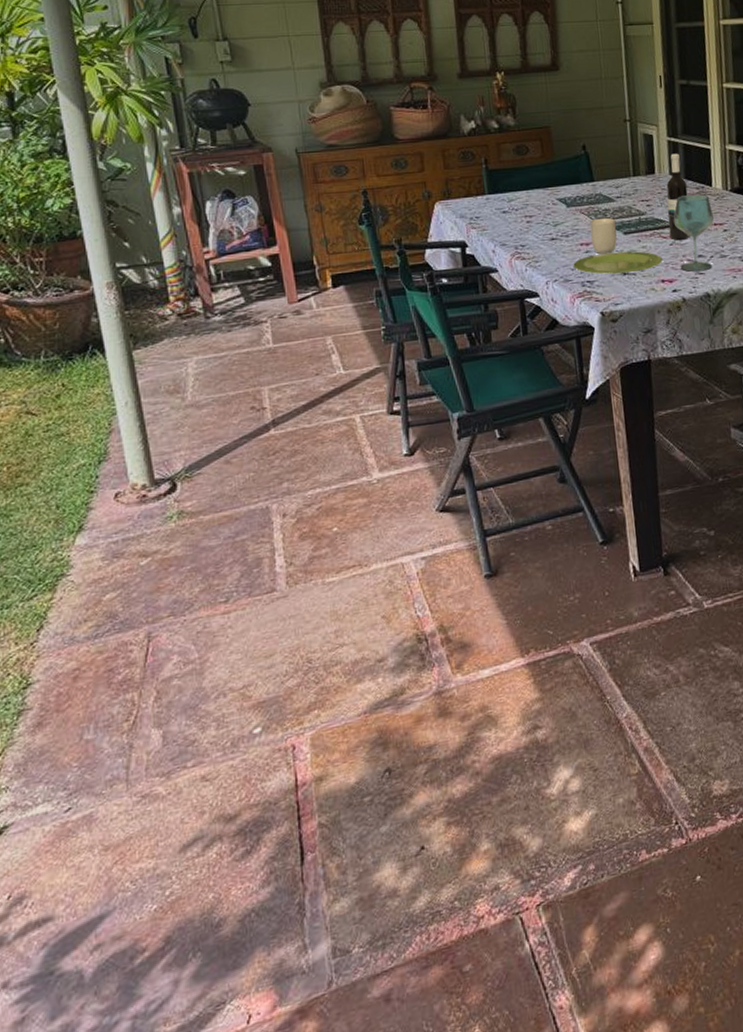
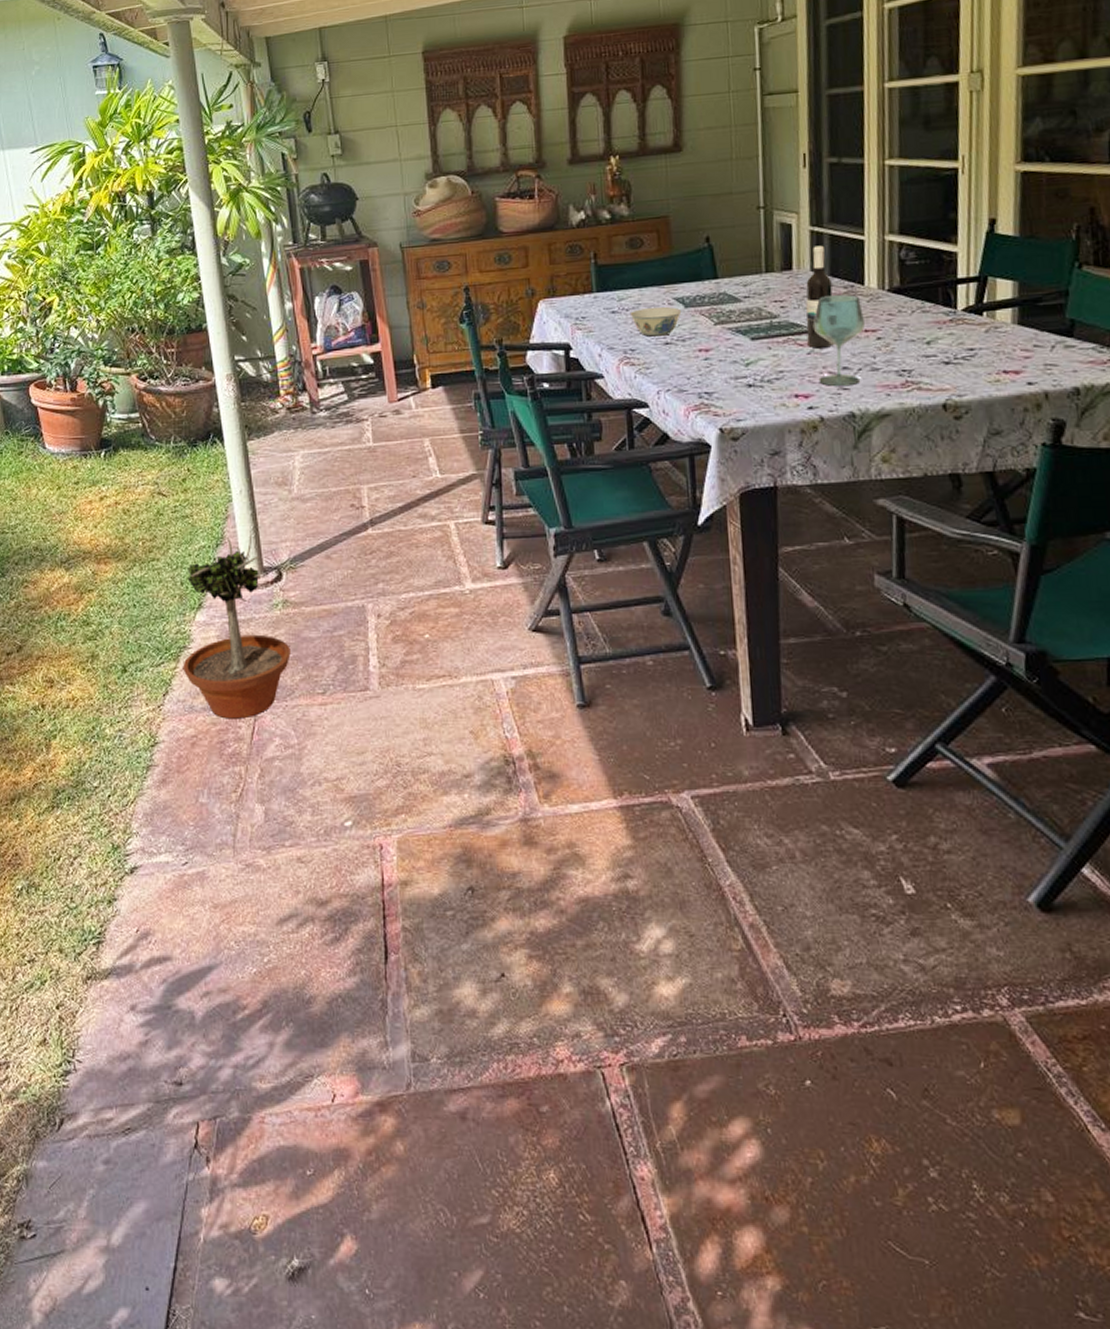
potted tree: none [60,443,188,645] -> present [183,531,291,719]
bowl: none [519,206,565,234] -> present [629,306,682,337]
plate: present [573,251,663,274] -> none [689,359,797,386]
cup: present [590,217,617,255] -> none [711,320,743,363]

